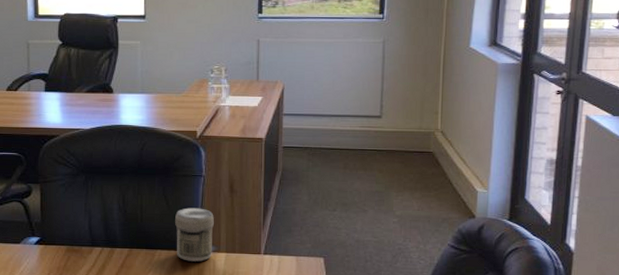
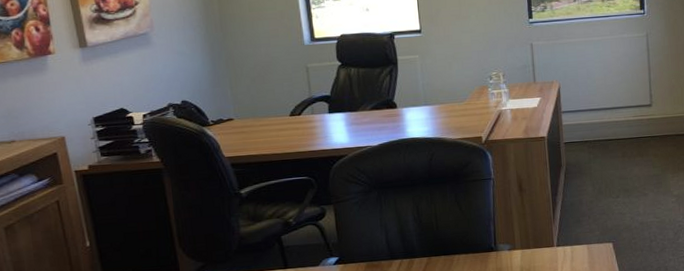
jar: present [175,208,214,262] -> none [469,209,508,262]

